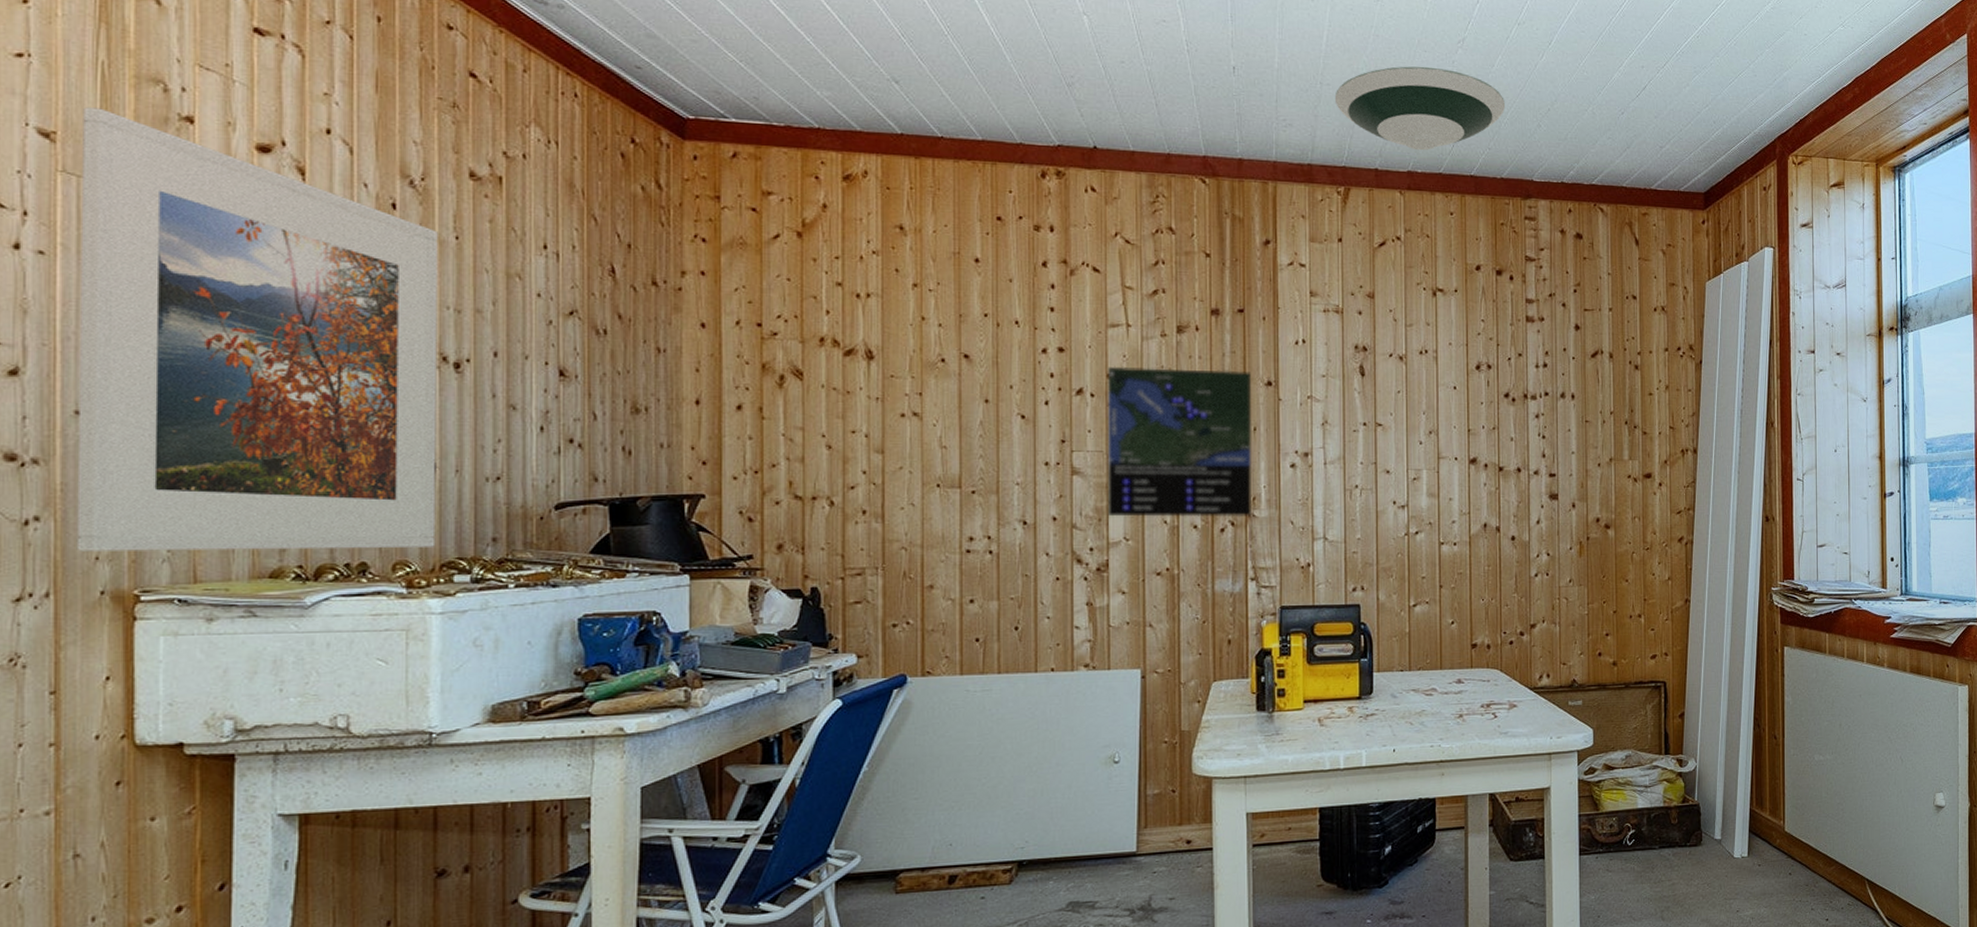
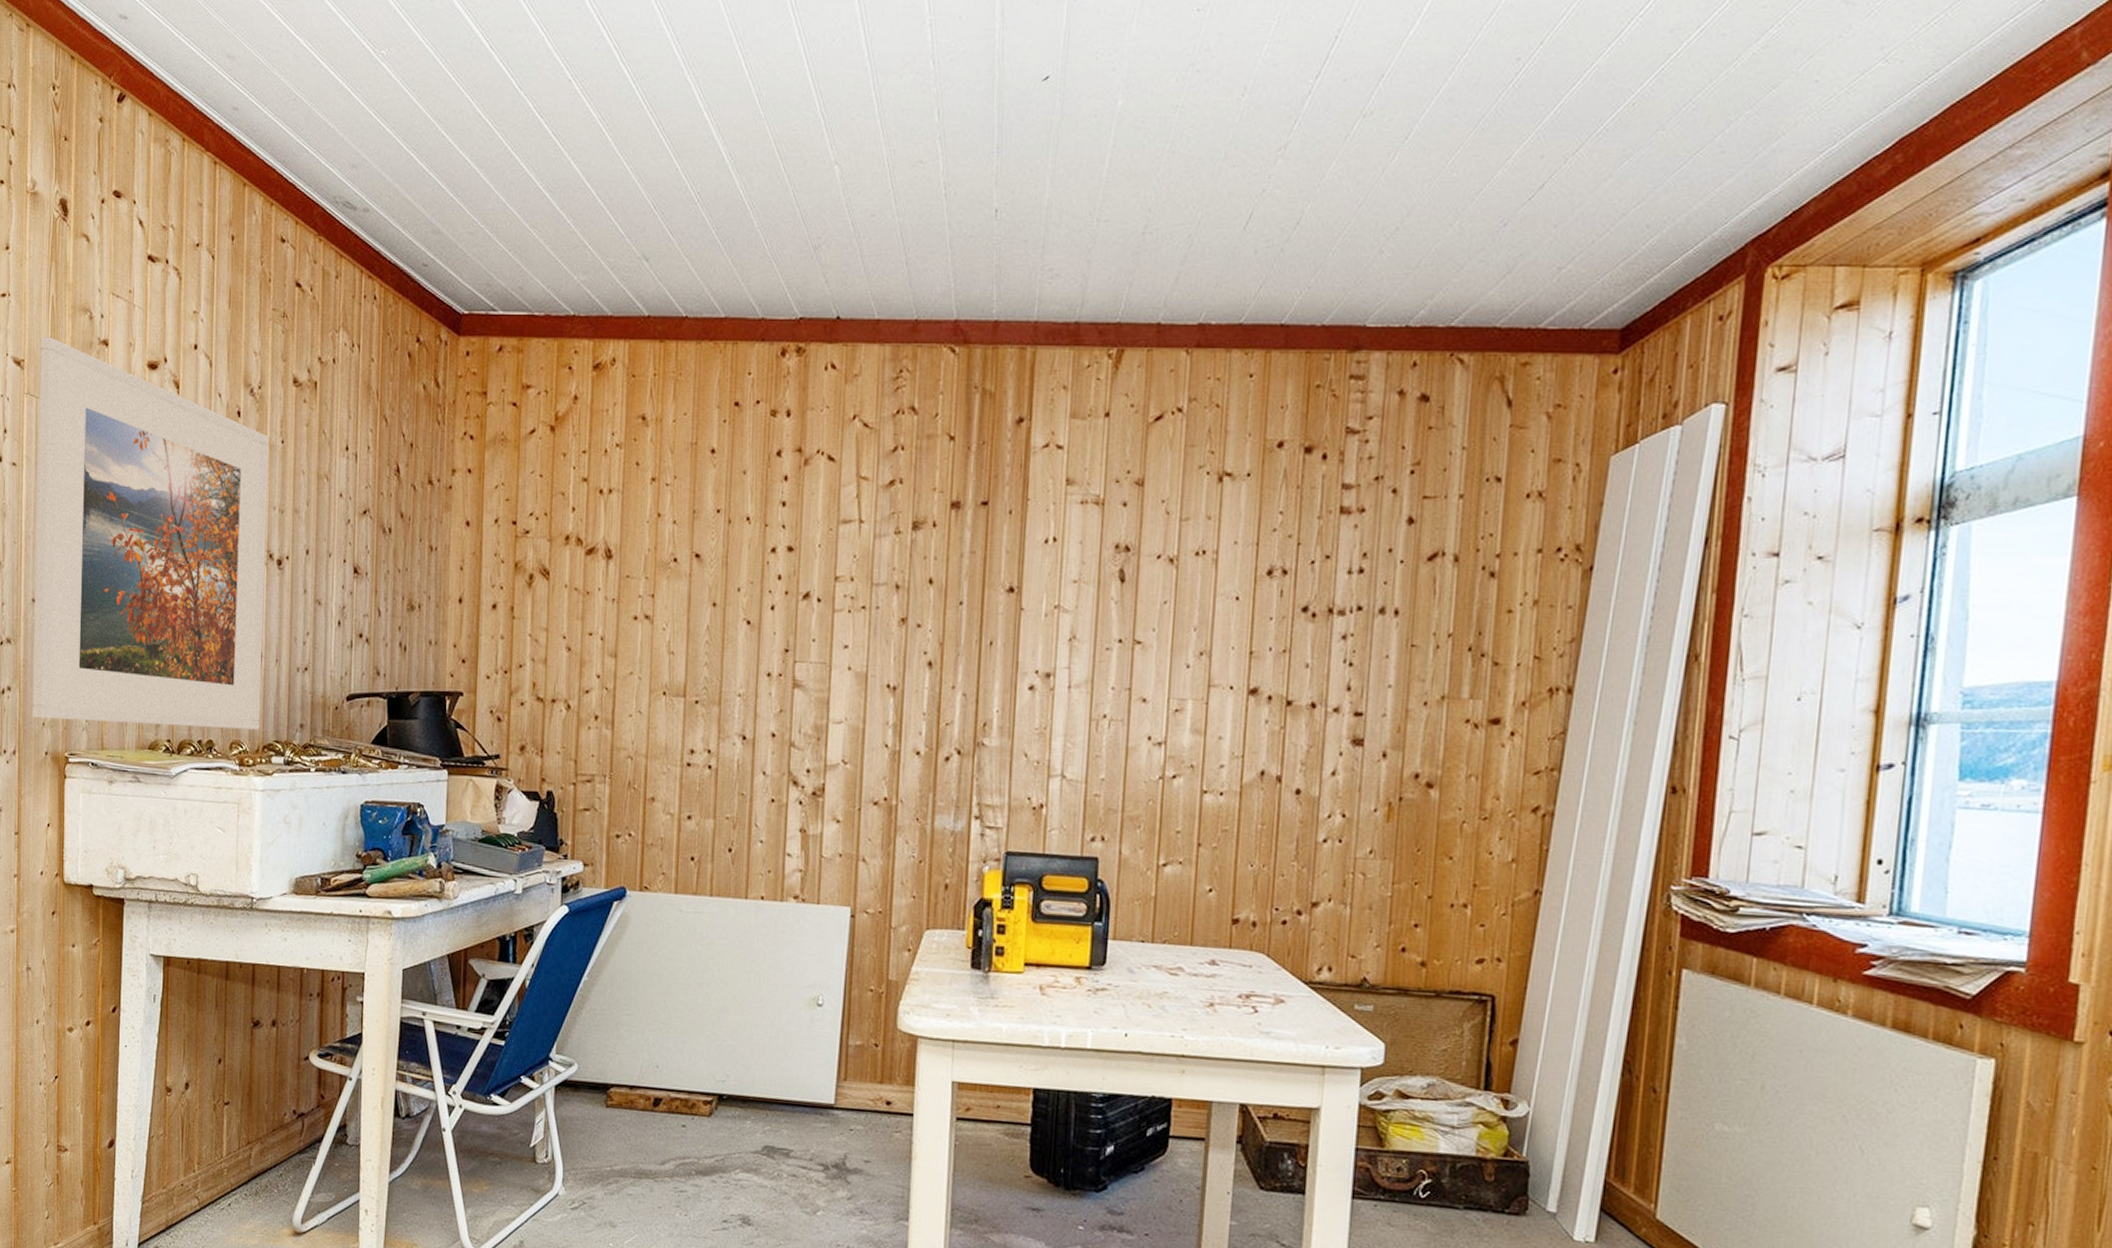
map: present [1107,366,1251,517] -> none [826,567,991,745]
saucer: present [1334,66,1506,151] -> none [1113,186,1337,296]

